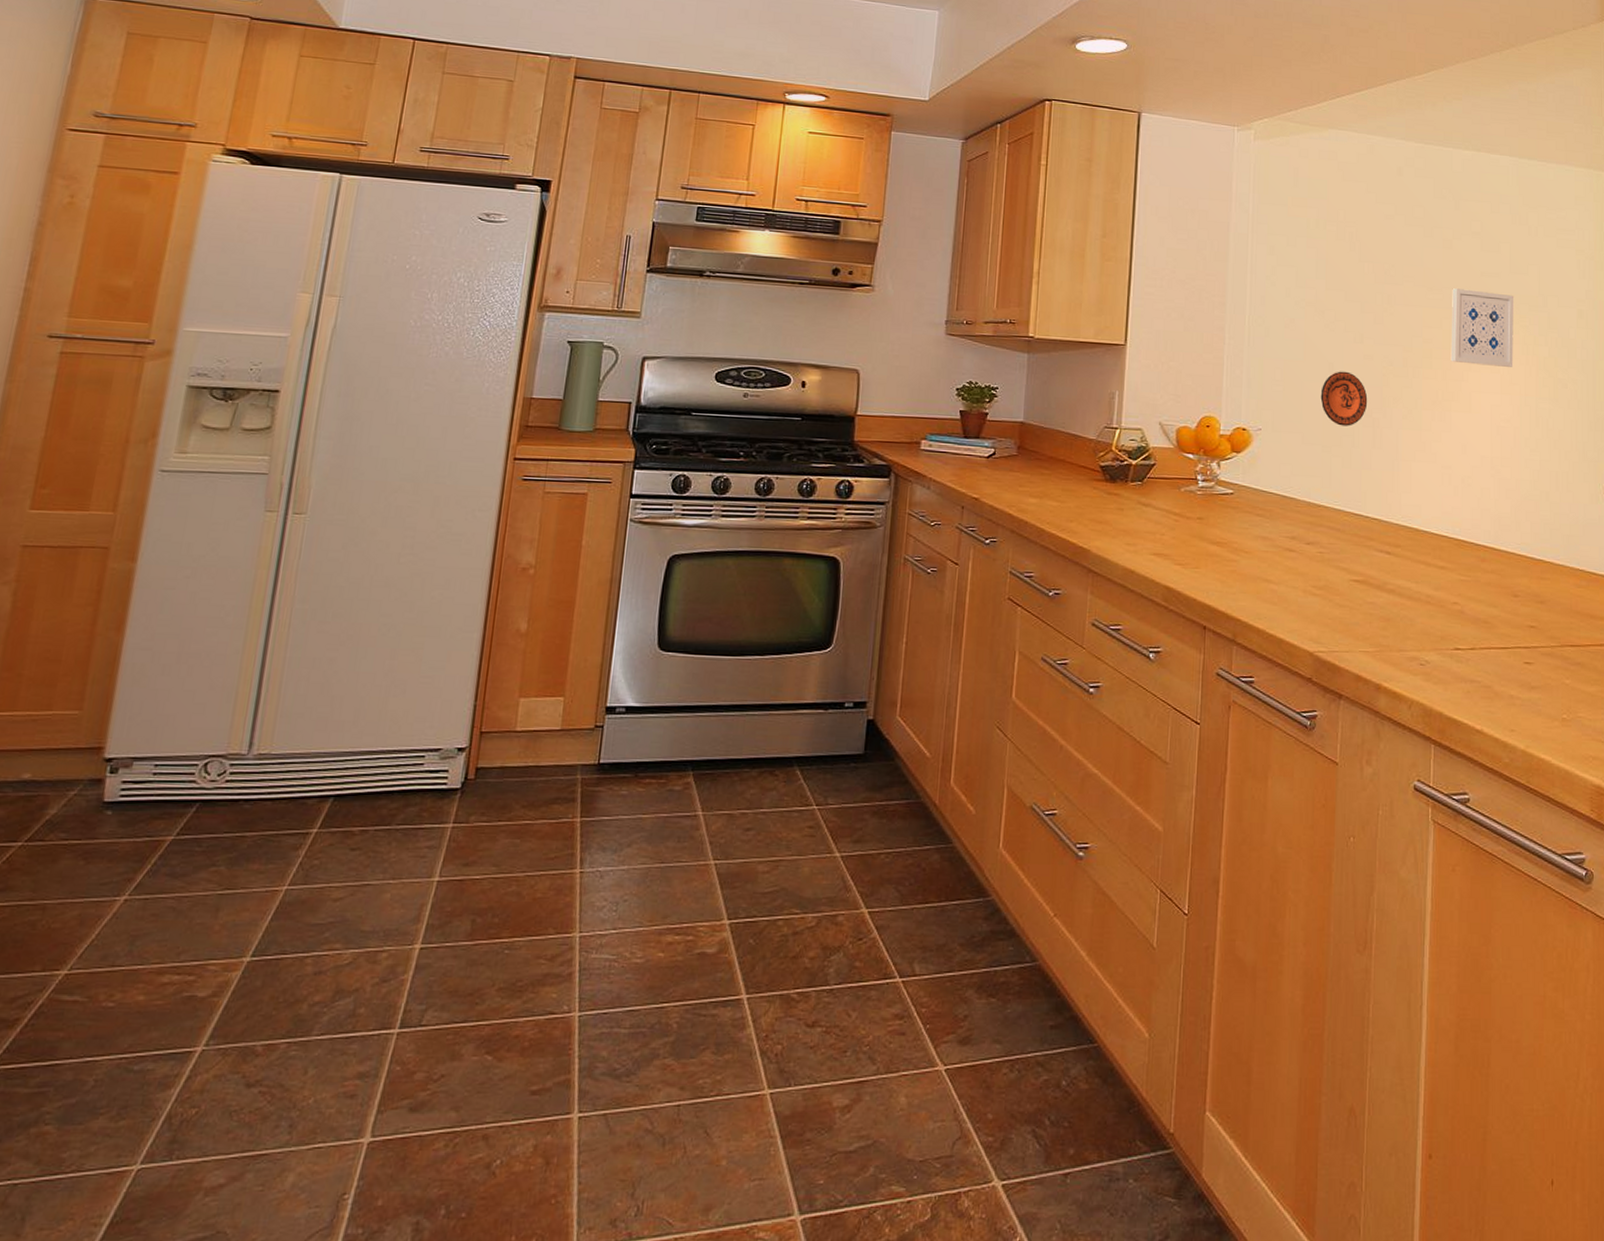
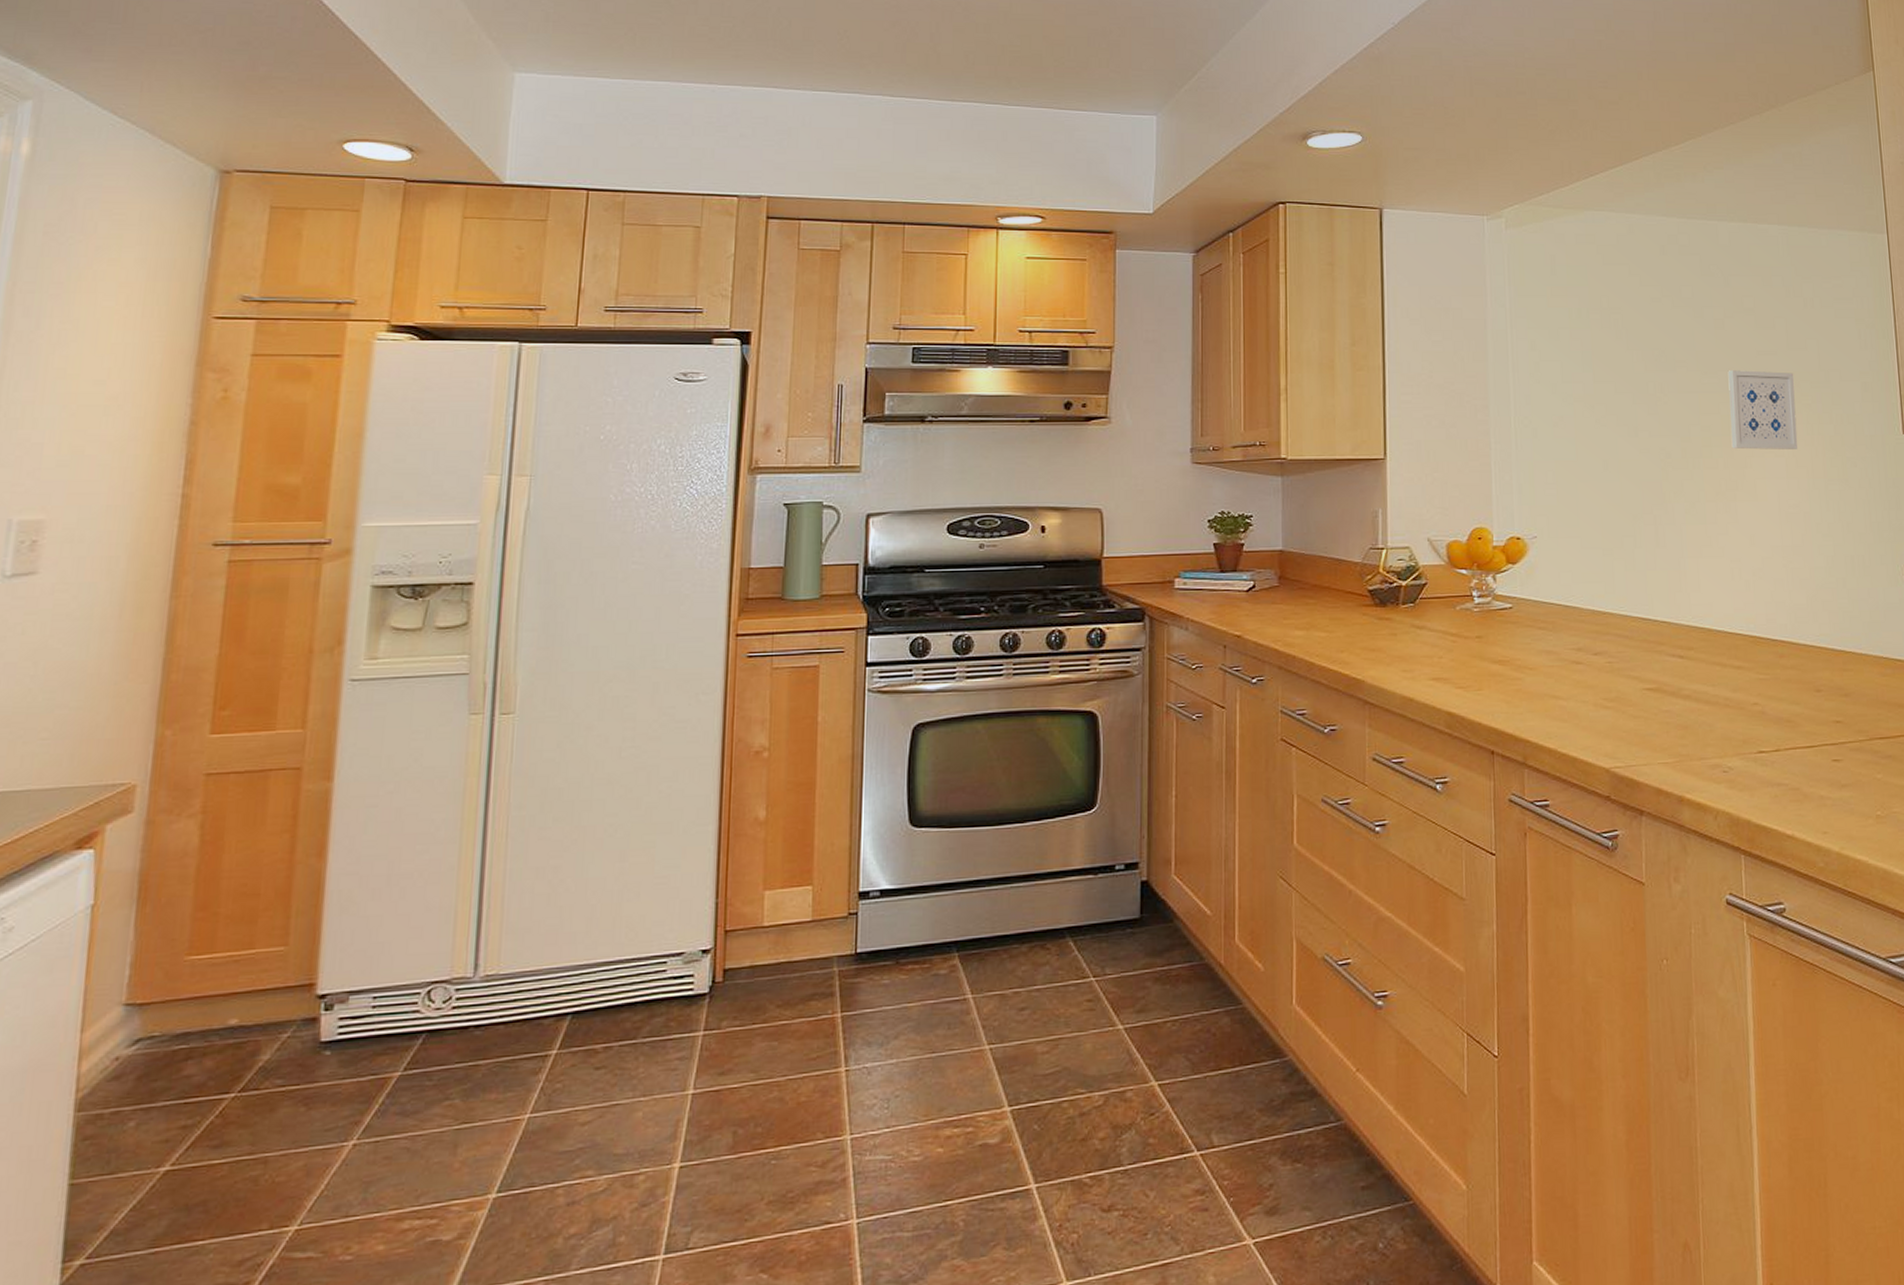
decorative plate: present [1320,371,1368,426] -> none [1596,468,1647,526]

